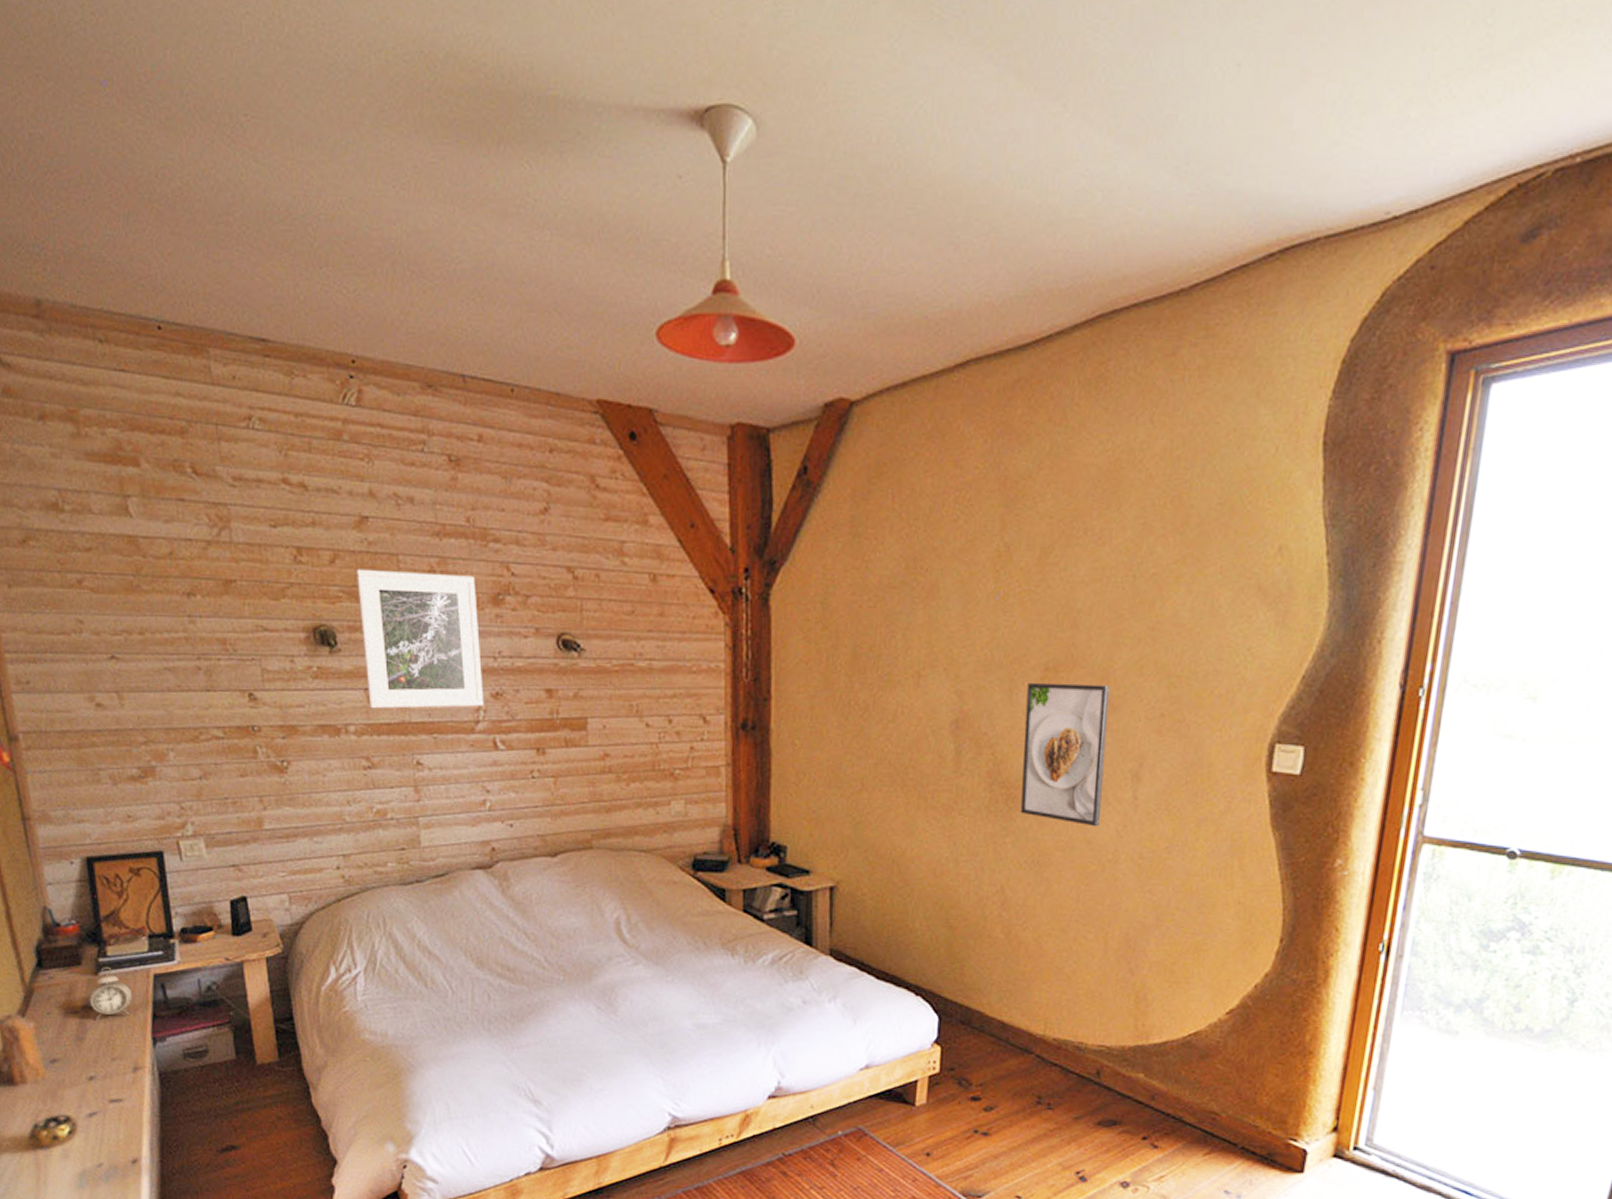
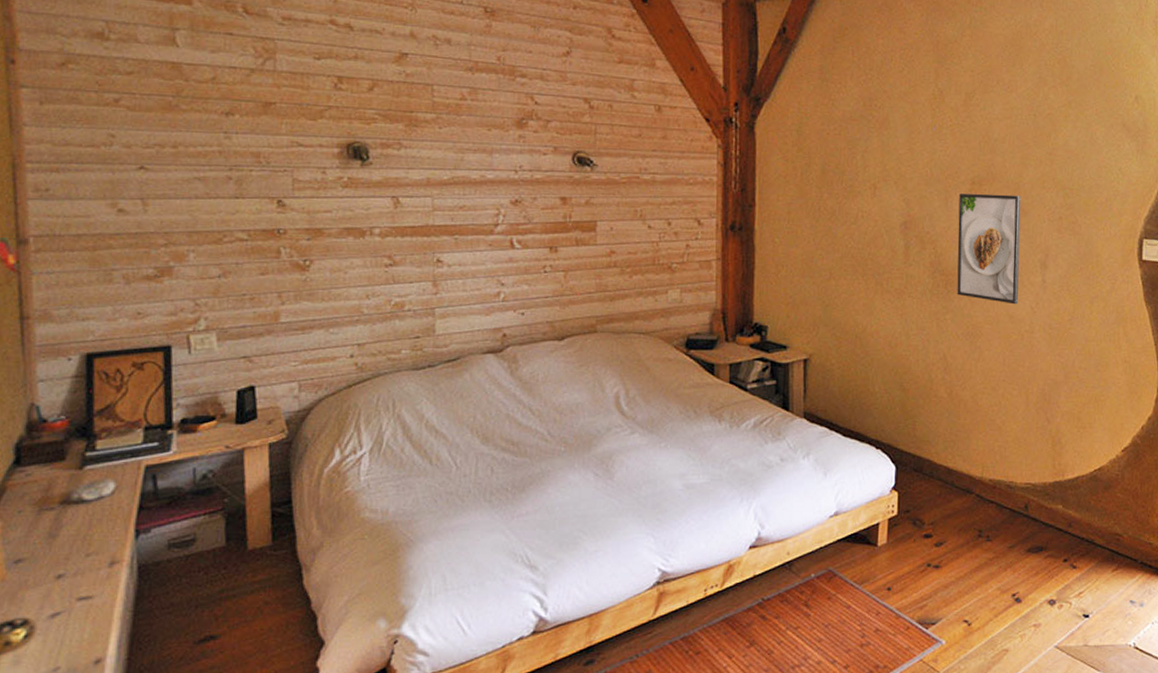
alarm clock: present [89,967,133,1020] -> none [68,461,120,516]
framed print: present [355,568,484,709] -> none [392,95,504,214]

